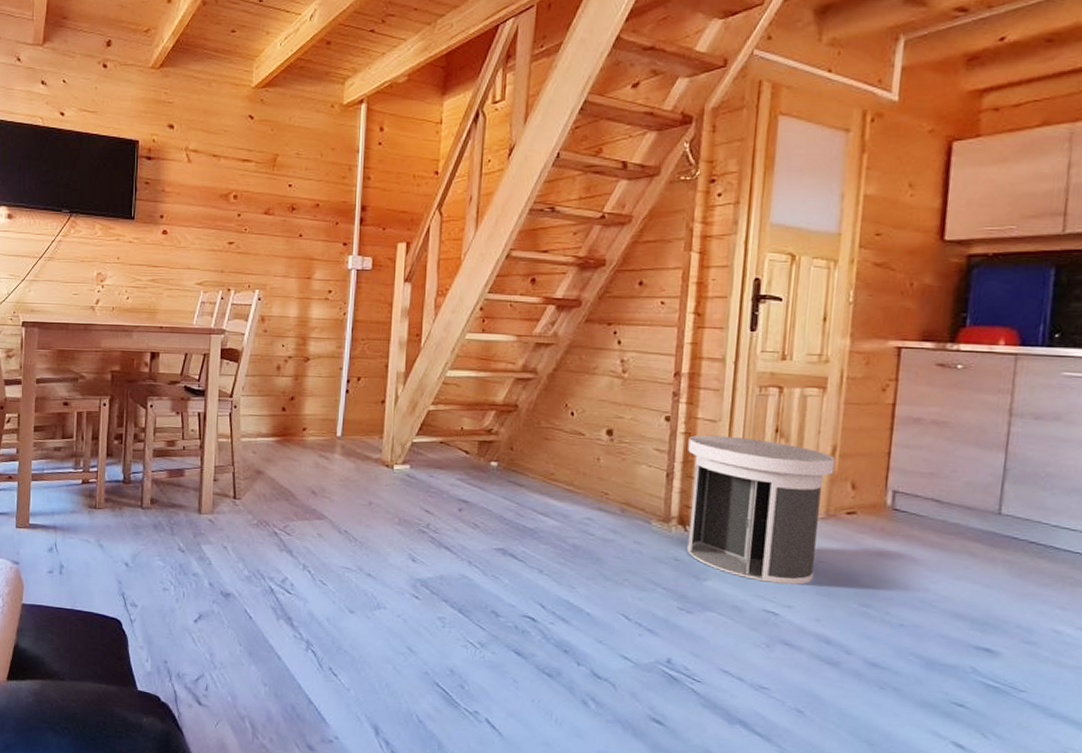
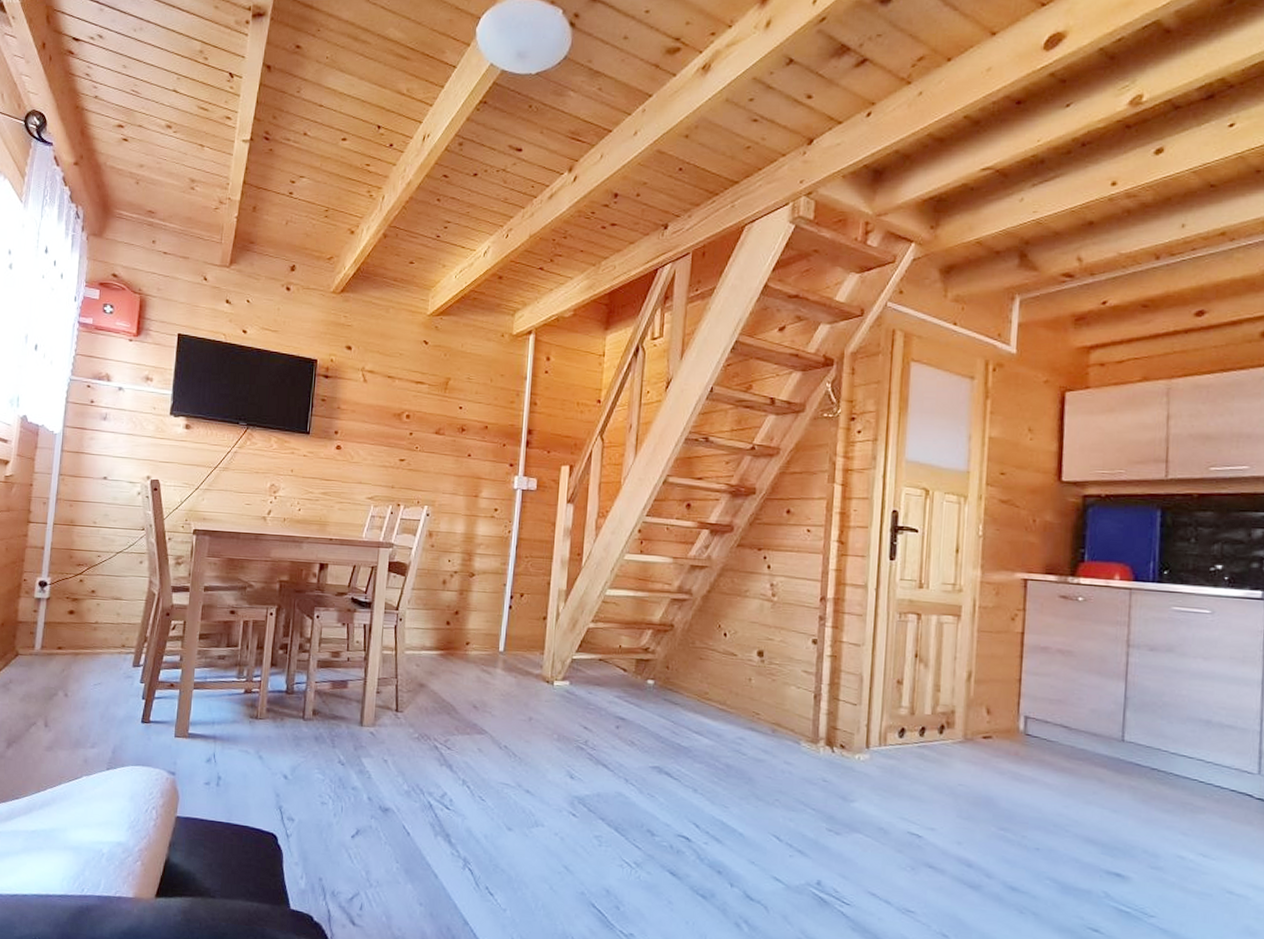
trash can: present [687,434,835,585] -> none [834,658,971,807]

